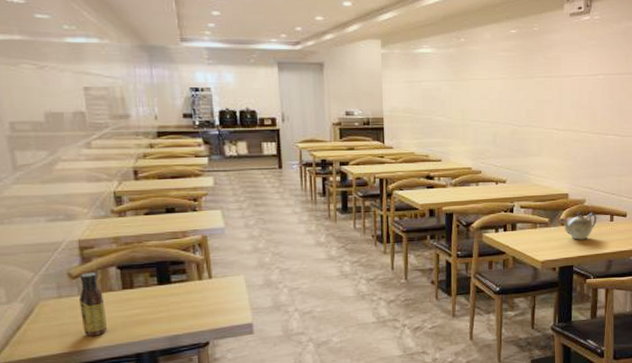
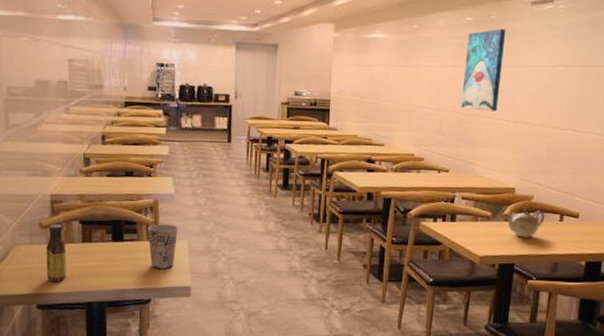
cup: none [198,260,233,310] -> present [148,224,178,270]
wall art: none [512,40,549,121] -> present [461,28,506,112]

